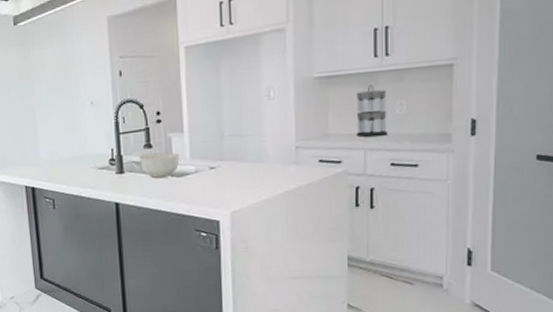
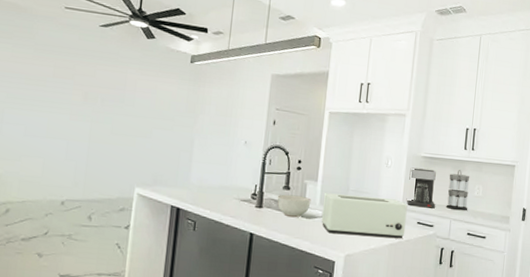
toaster: none [193,137,304,190] -> present [321,192,408,239]
coffee maker: none [300,91,341,143] -> present [407,167,436,209]

